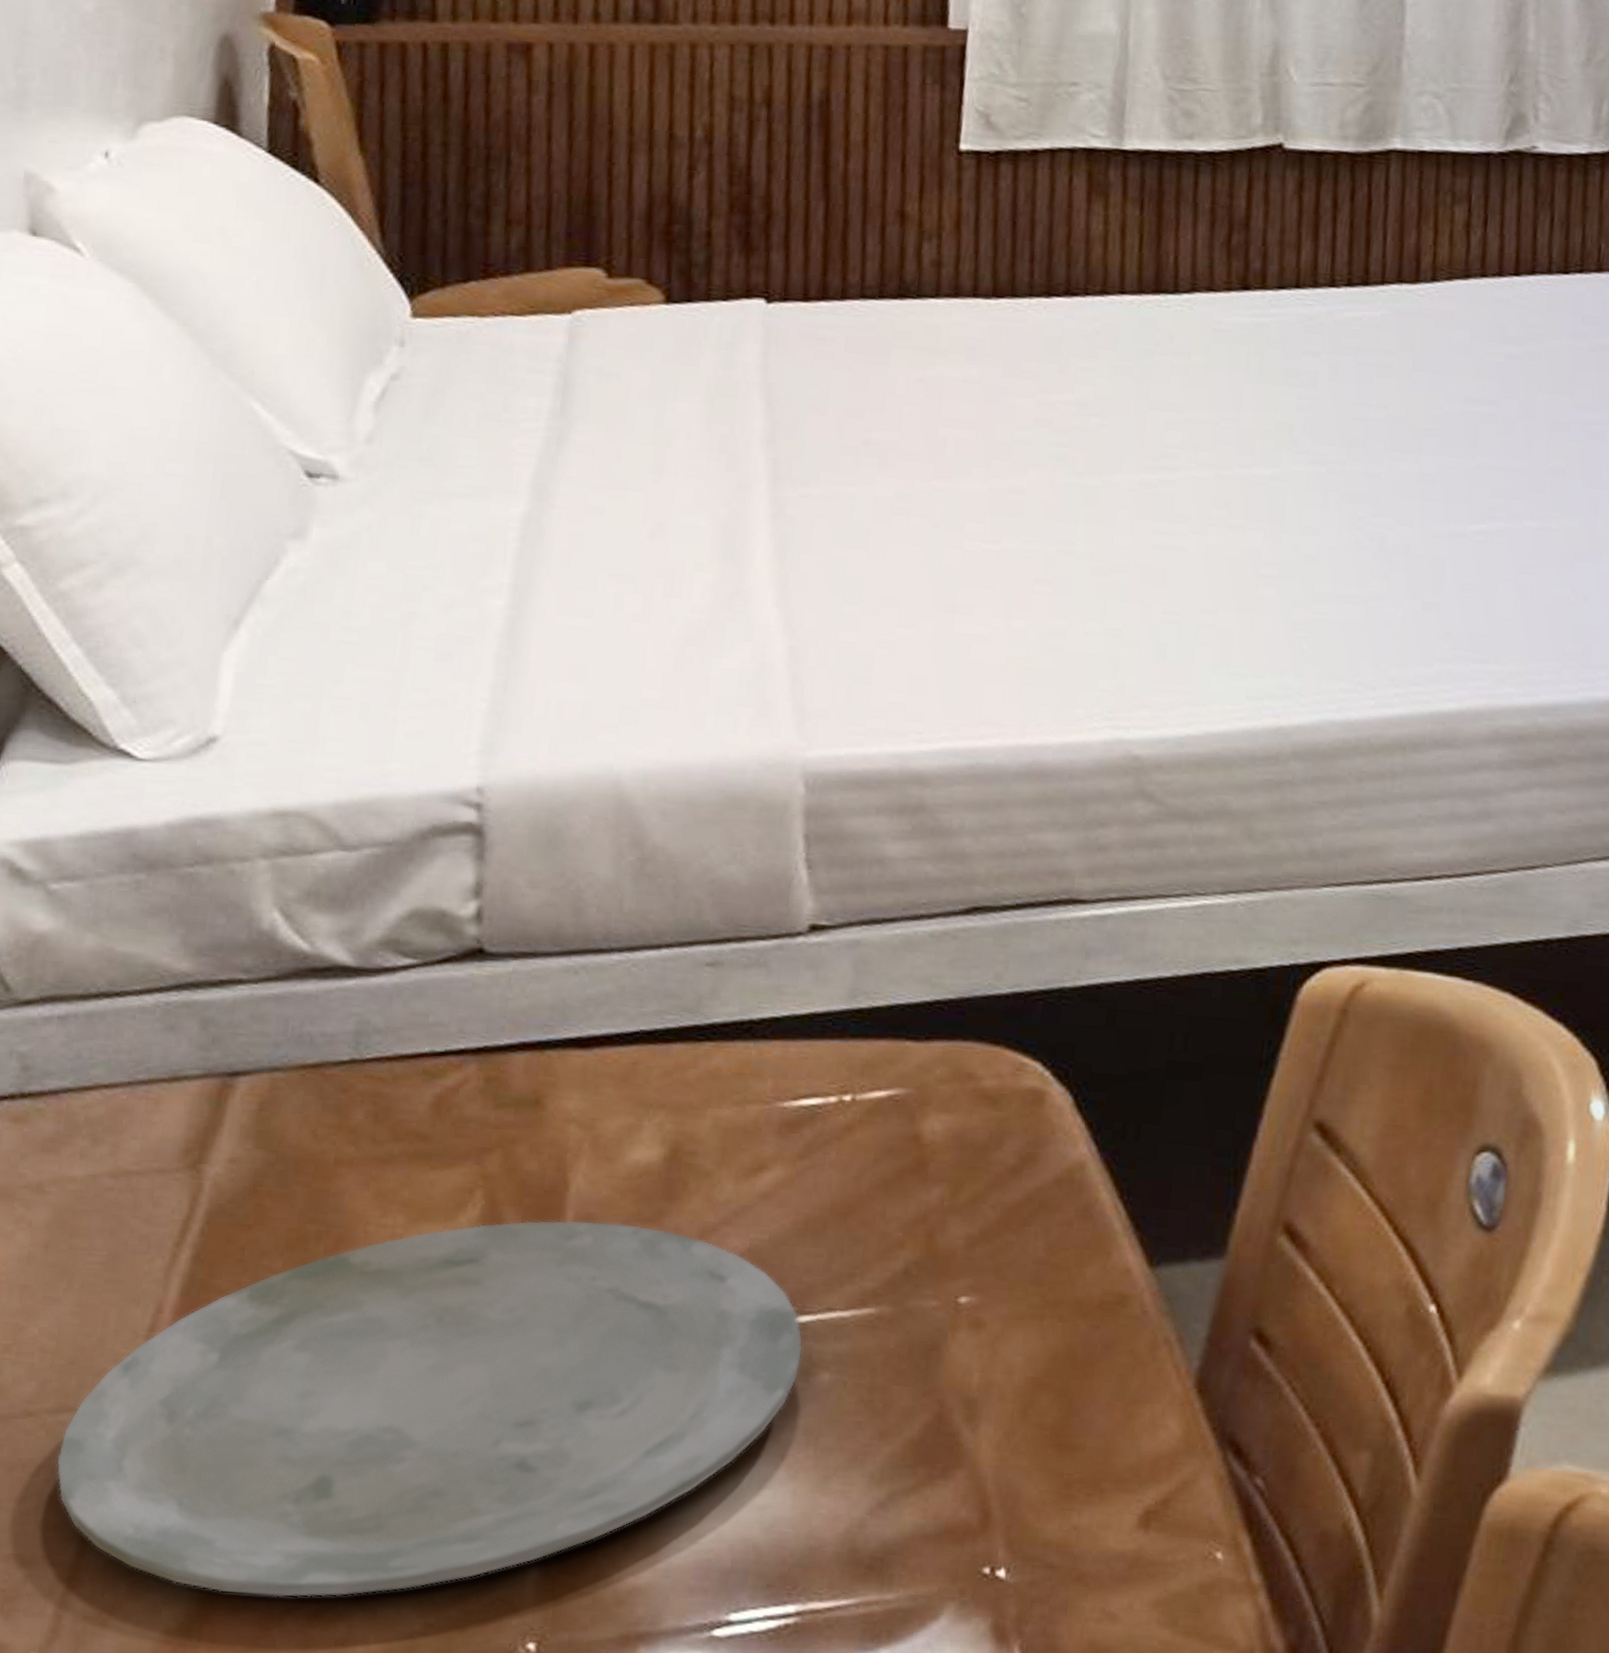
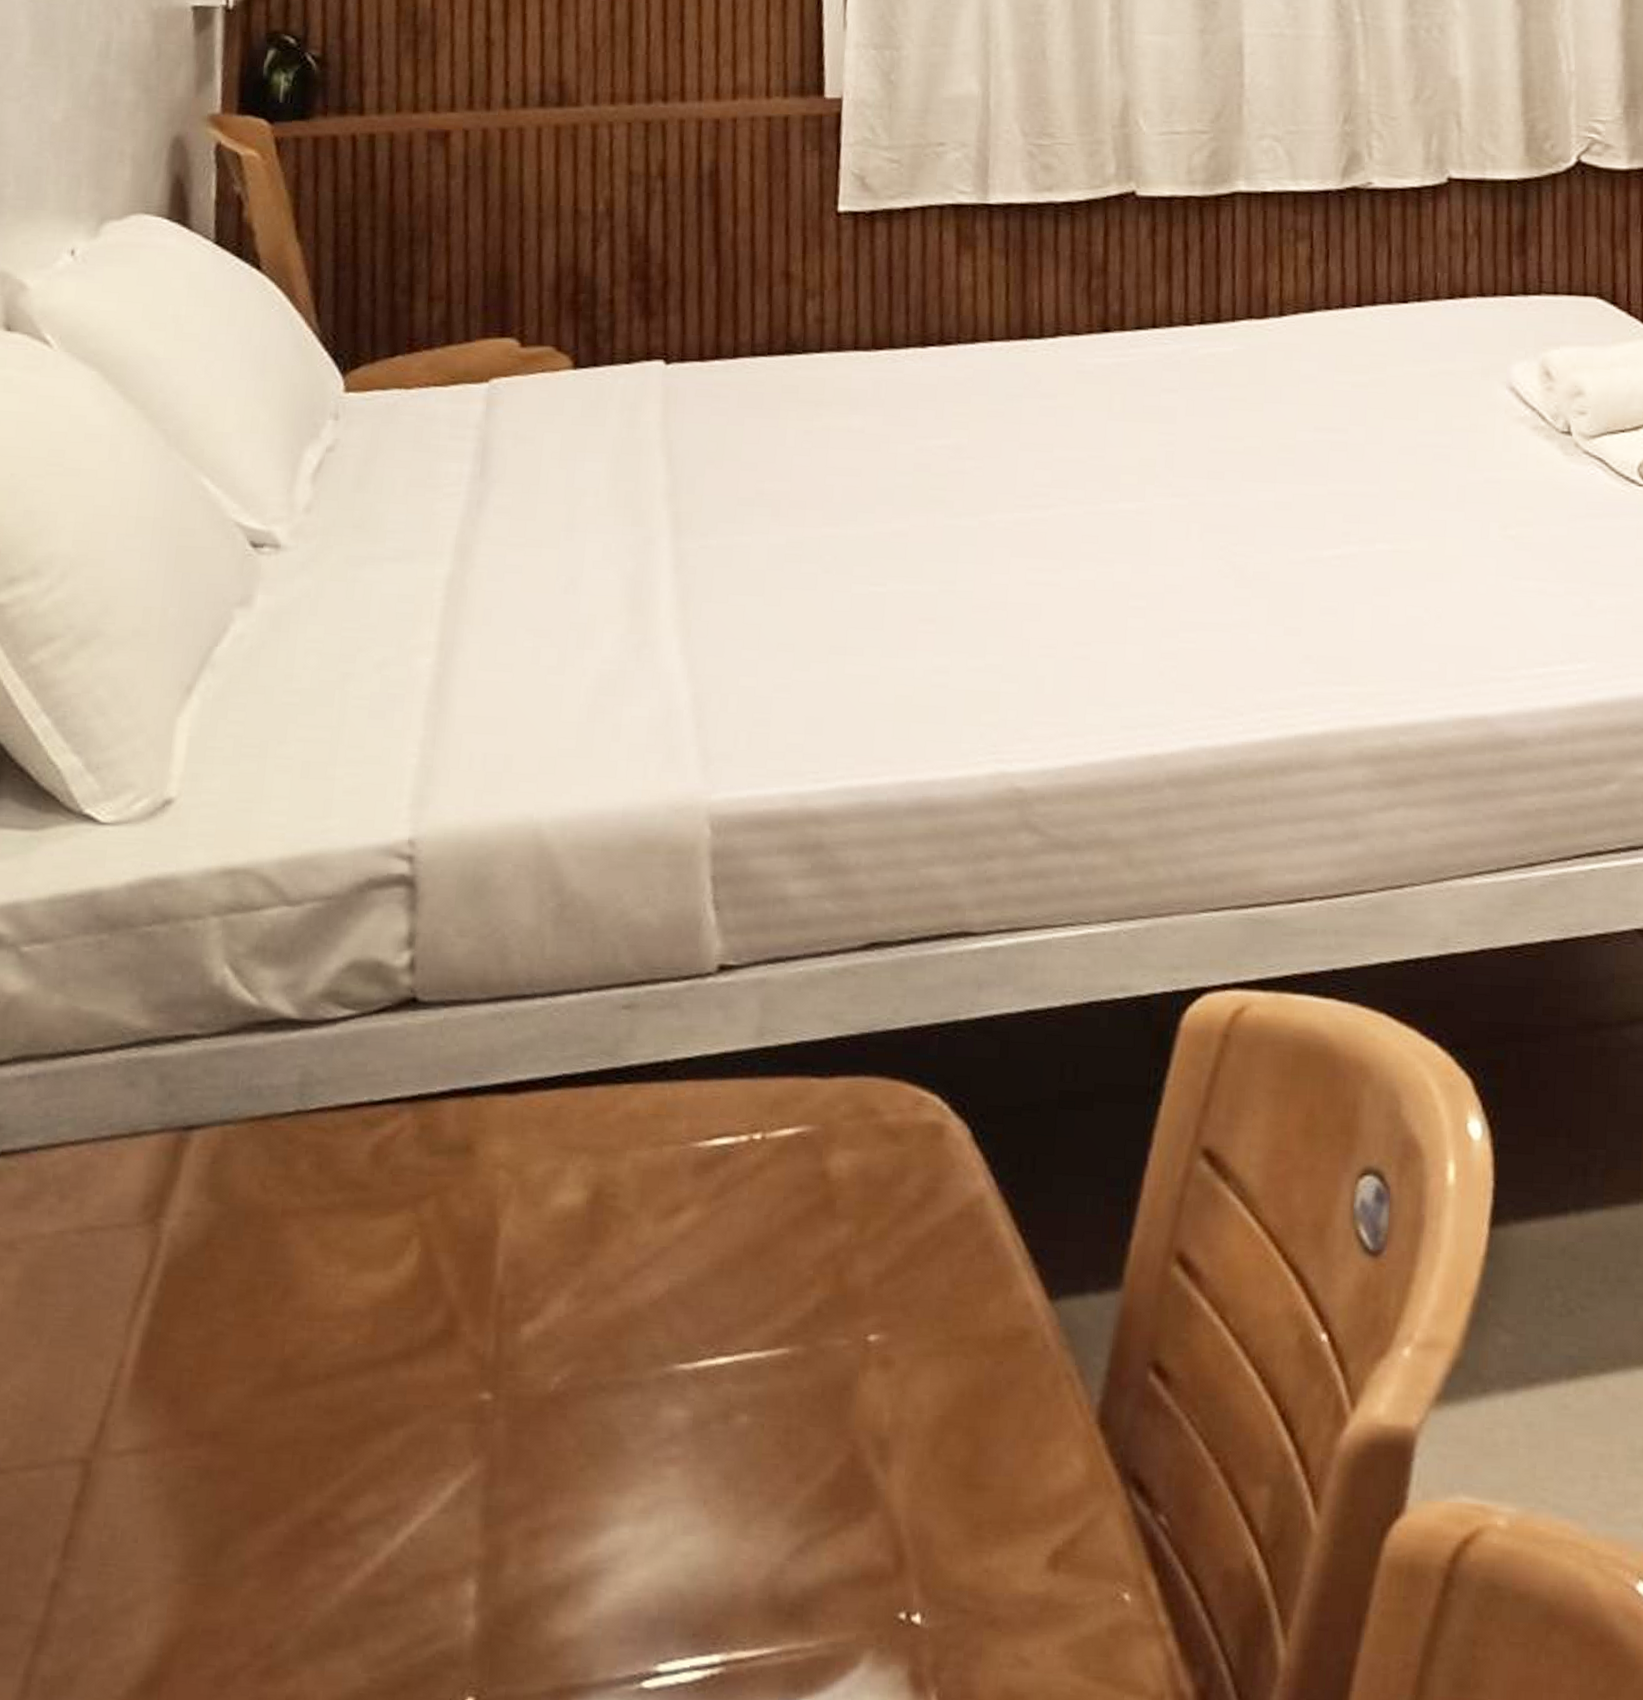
plate: present [56,1219,803,1598] -> none [26,1265,722,1654]

